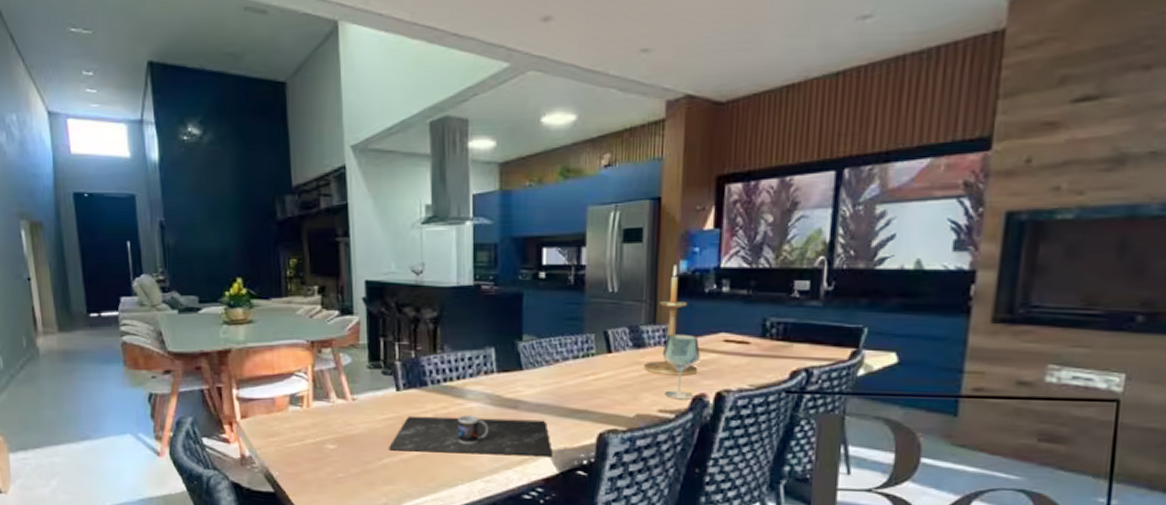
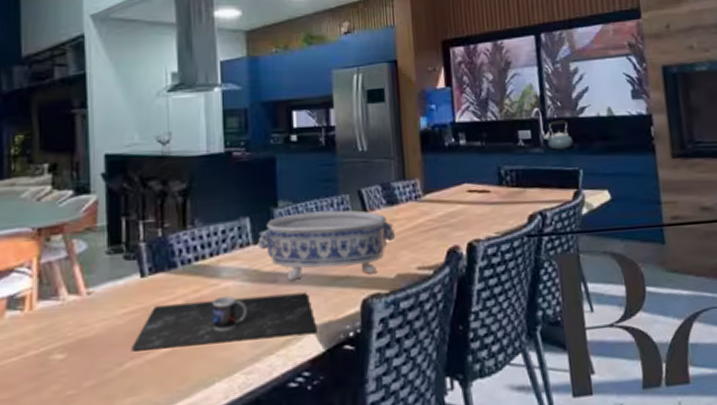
decorative bowl: none [501,348,640,411] -> present [257,210,396,280]
candlestick: present [643,265,698,376] -> none [398,122,449,231]
wine glass: present [662,333,700,400] -> none [414,187,449,255]
kettle: none [825,271,863,304] -> present [544,120,574,150]

